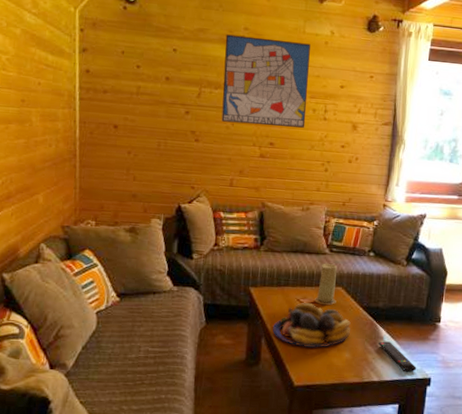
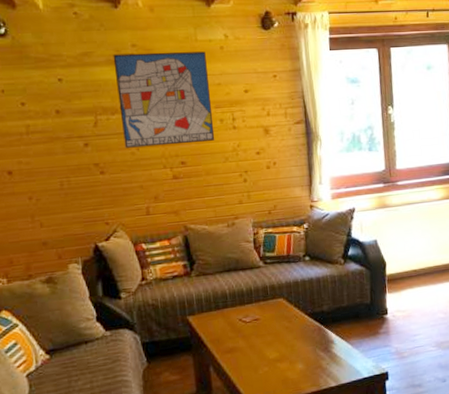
fruit bowl: present [273,302,351,348] -> none [219,320,299,367]
candle: present [315,263,337,306] -> none [257,276,280,320]
remote control: present [378,341,417,372] -> none [330,343,373,371]

